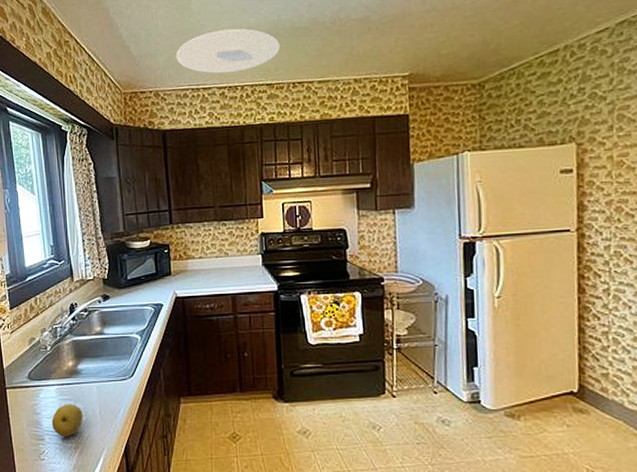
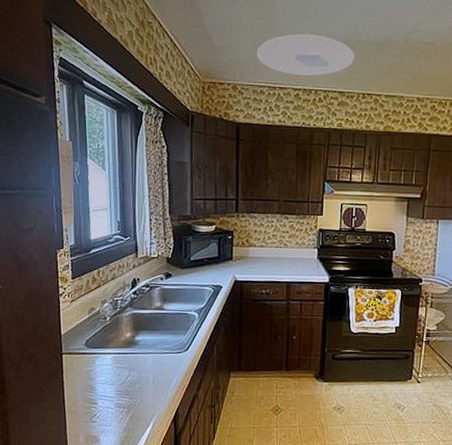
fruit: present [51,404,83,437] -> none [105,371,137,402]

